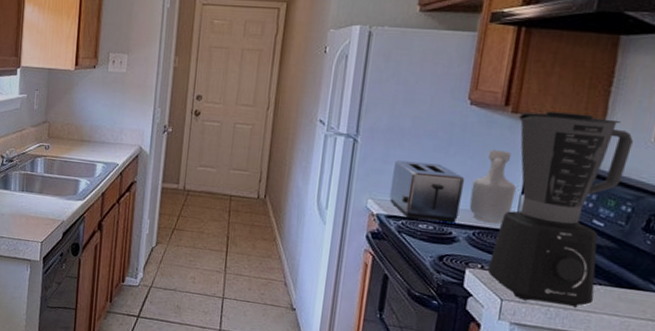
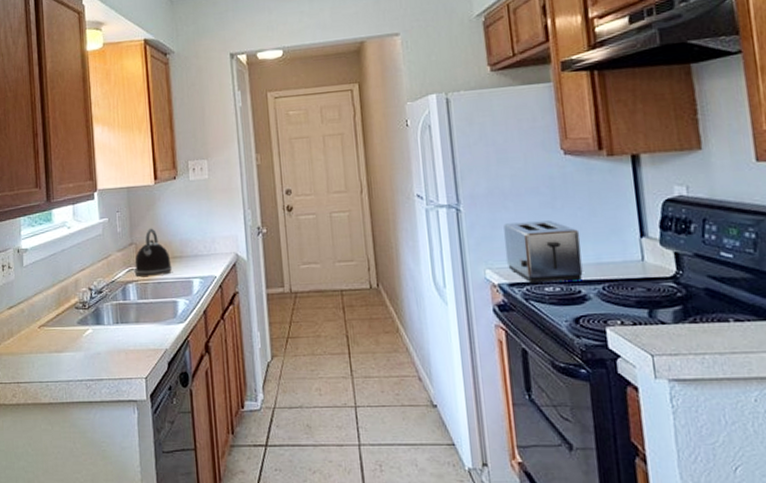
kettle: none [45,110,80,155] -> present [135,228,172,278]
ceramic jug: present [469,150,516,225] -> none [588,195,636,275]
blender: present [487,111,633,308] -> none [615,145,748,352]

